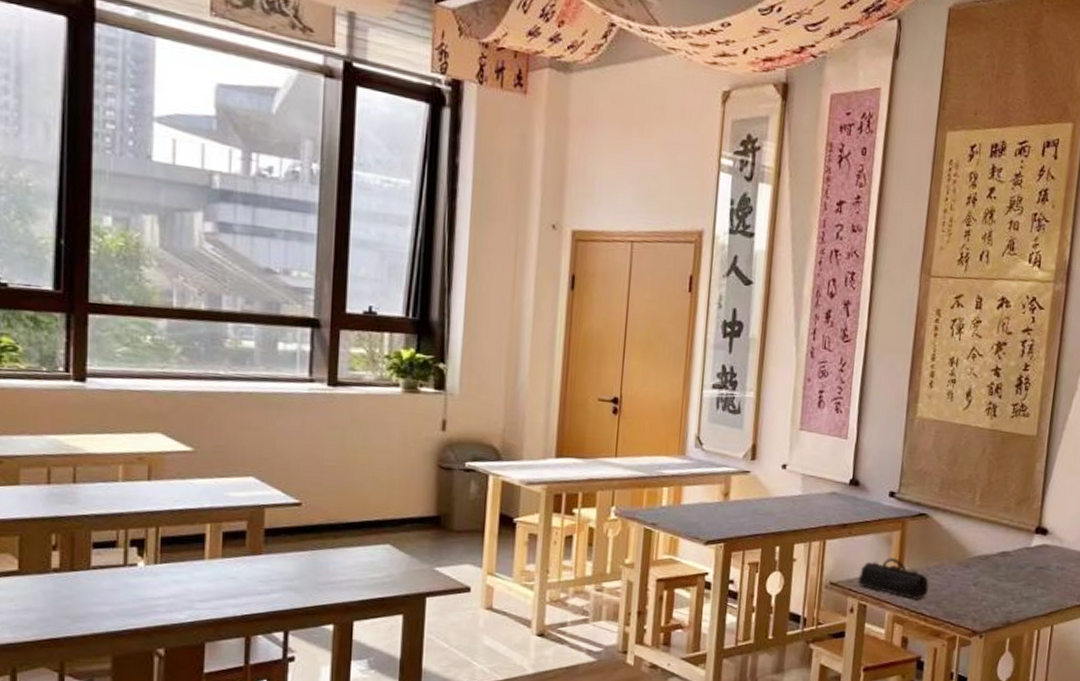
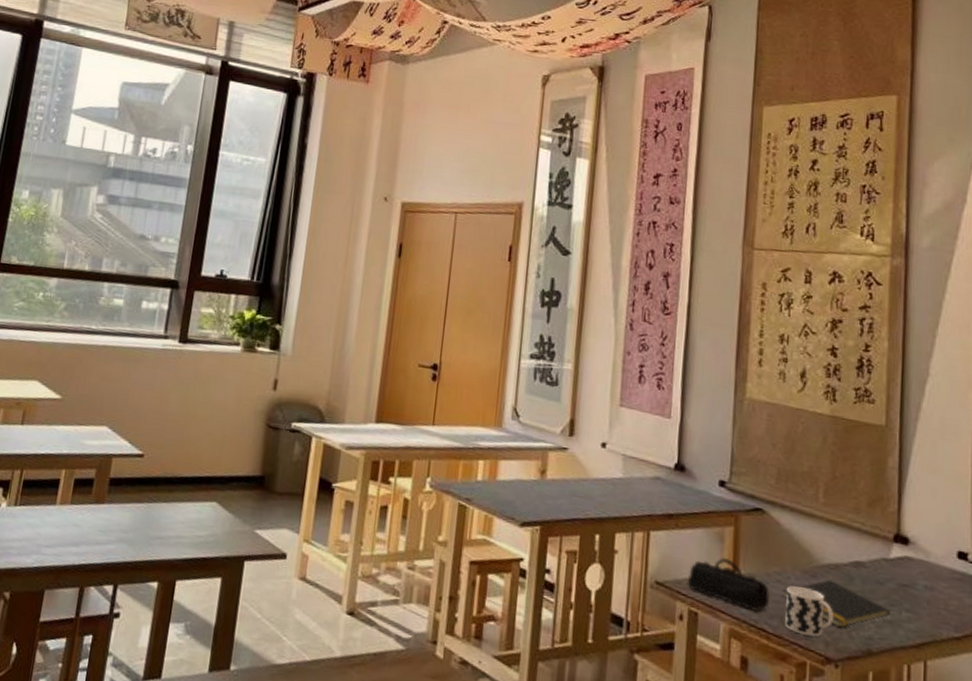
notepad: none [940,568,1028,607] -> present [782,579,890,628]
cup: none [940,576,981,615] -> present [785,586,833,637]

